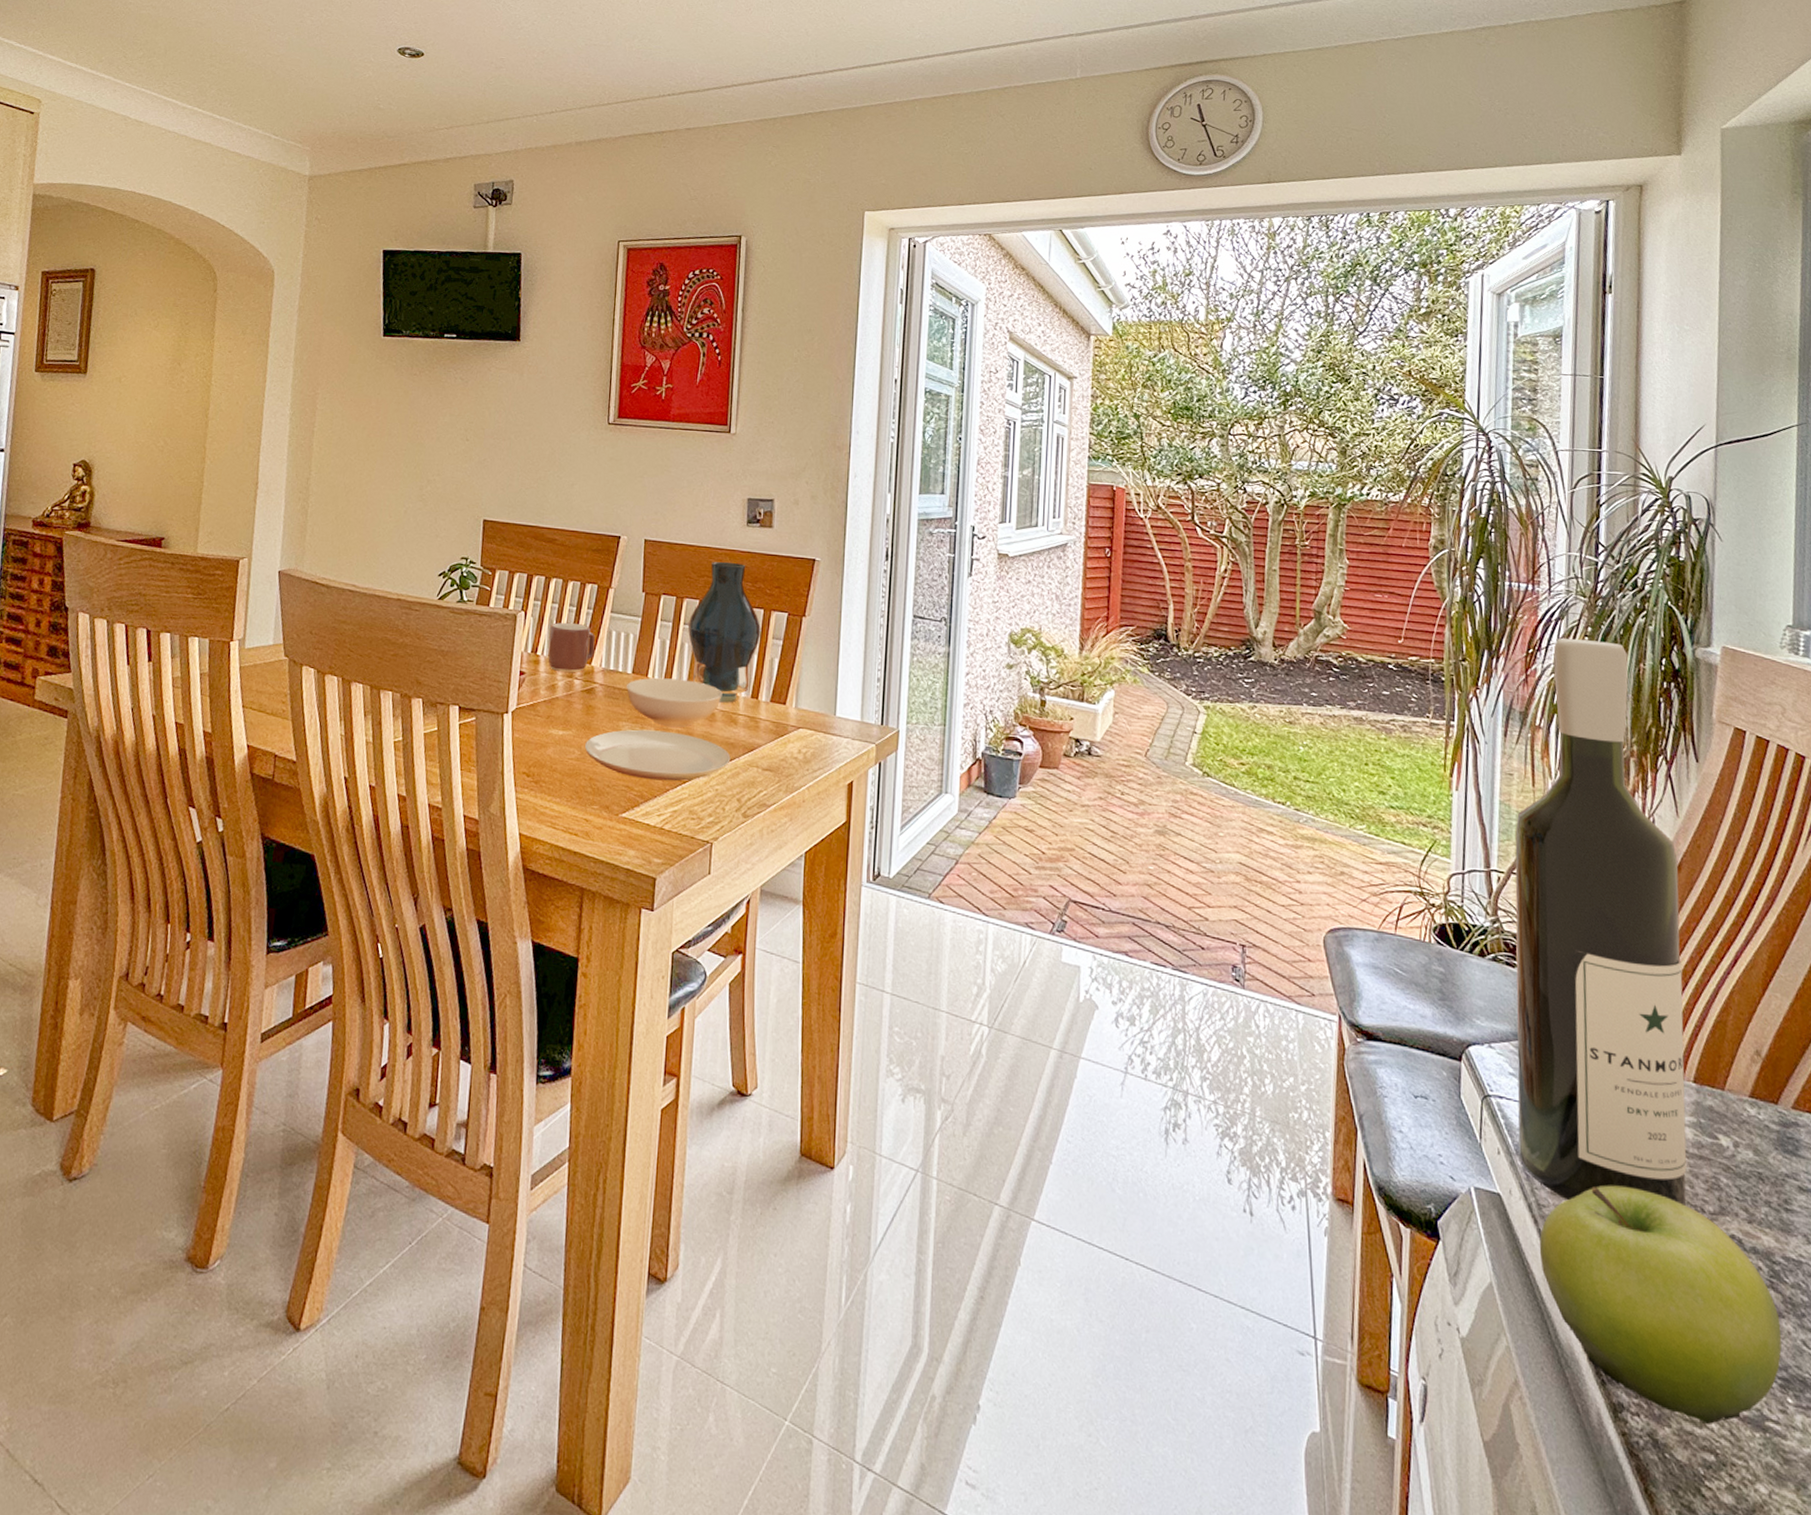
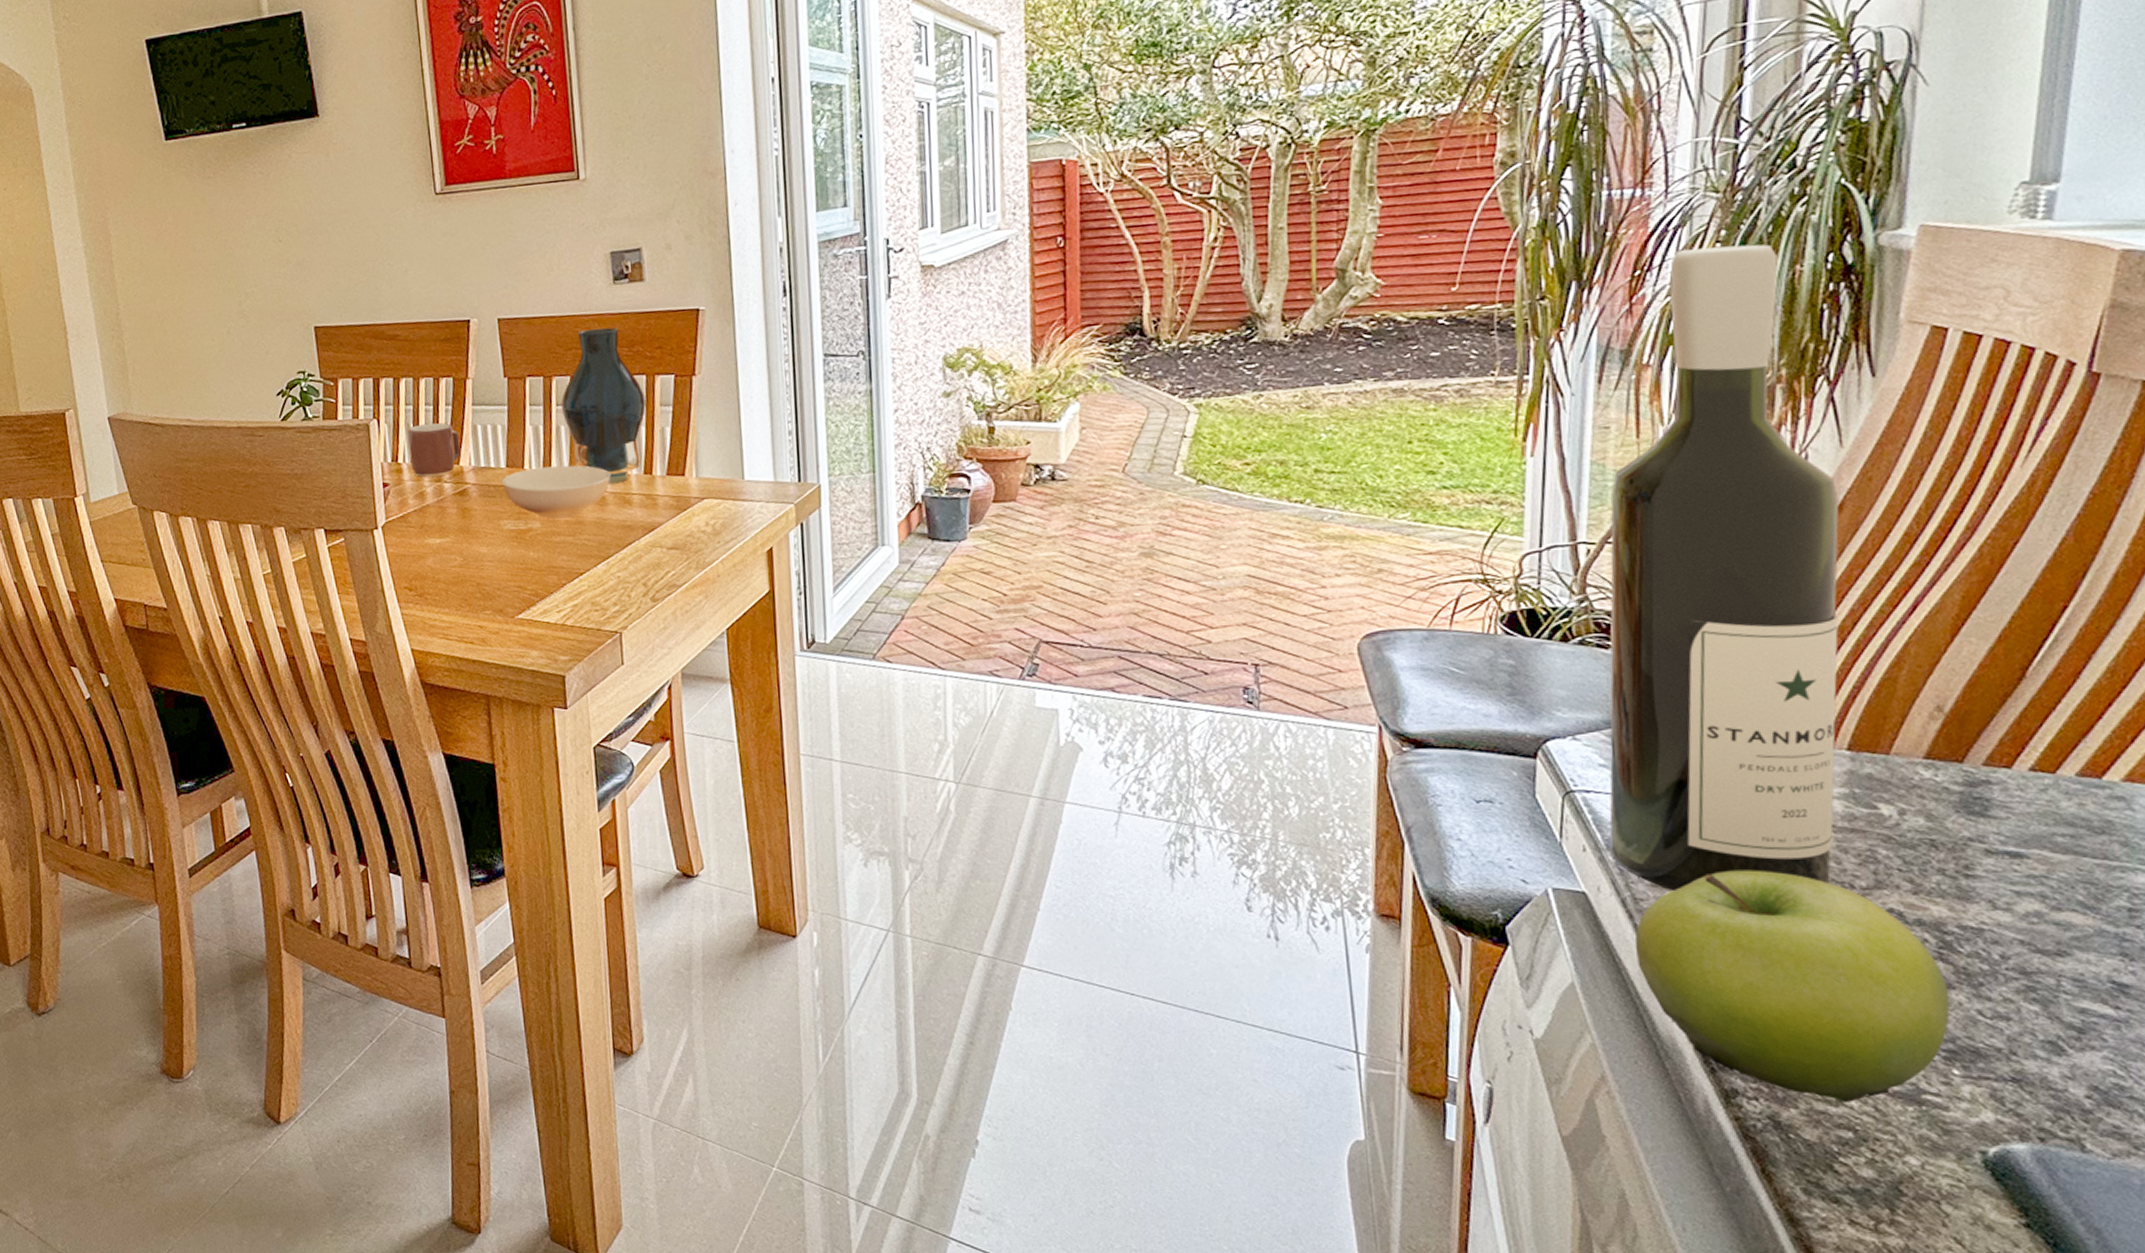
plate: present [584,729,731,781] -> none [465,523,630,577]

